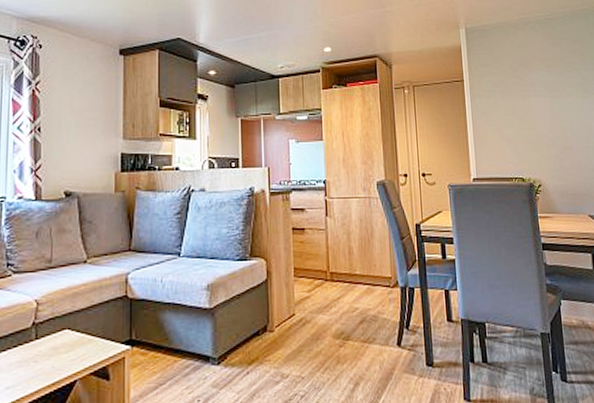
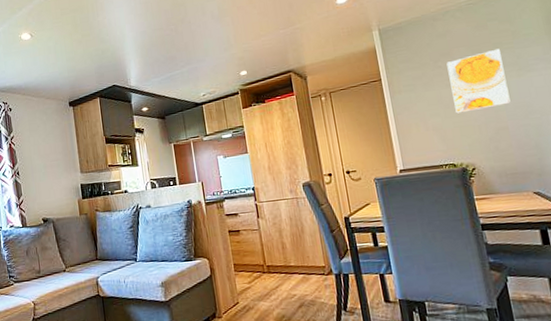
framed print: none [524,67,576,127] -> present [446,48,511,114]

